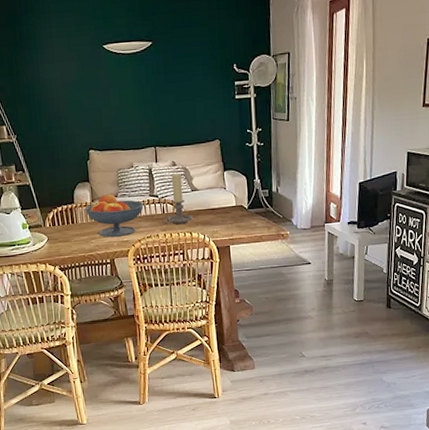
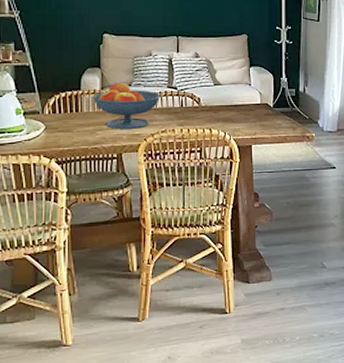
candle holder: present [161,173,193,225] -> none [179,66,213,119]

